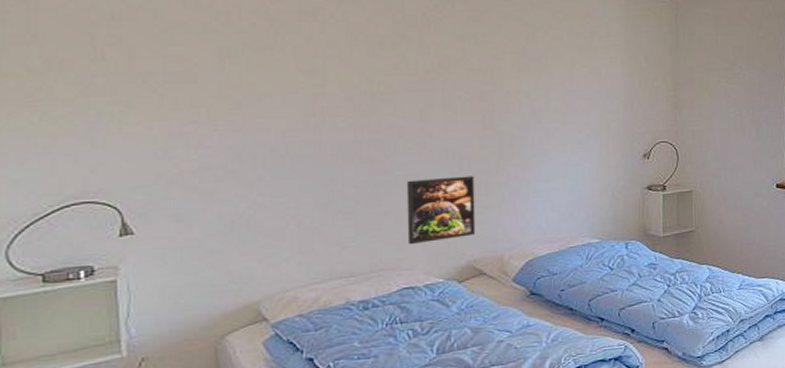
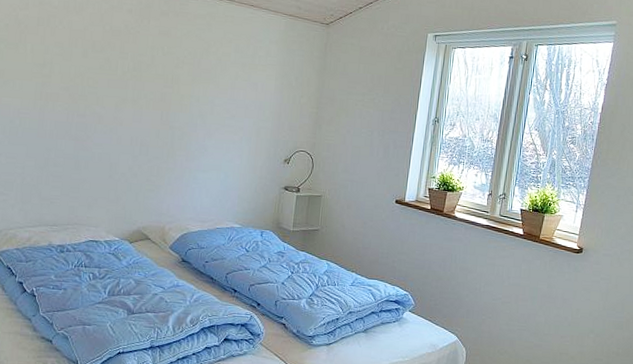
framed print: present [406,176,476,245] -> none [96,157,150,208]

